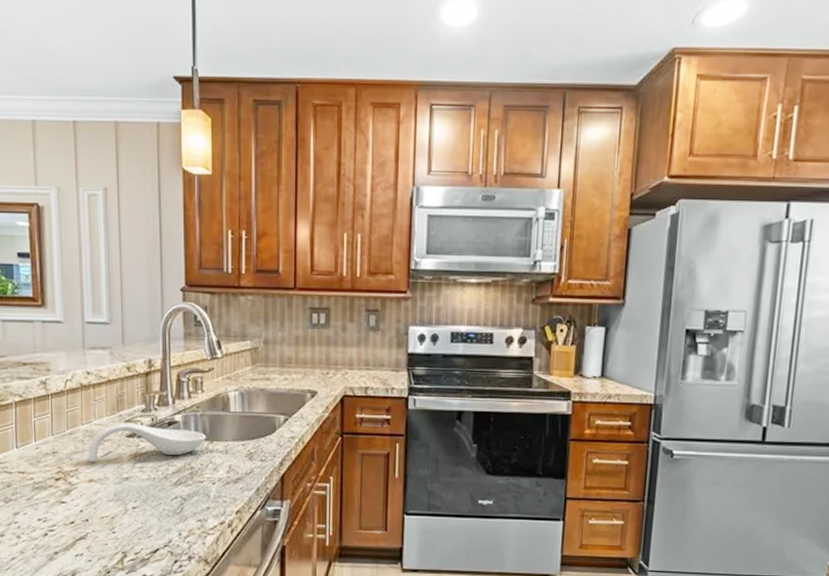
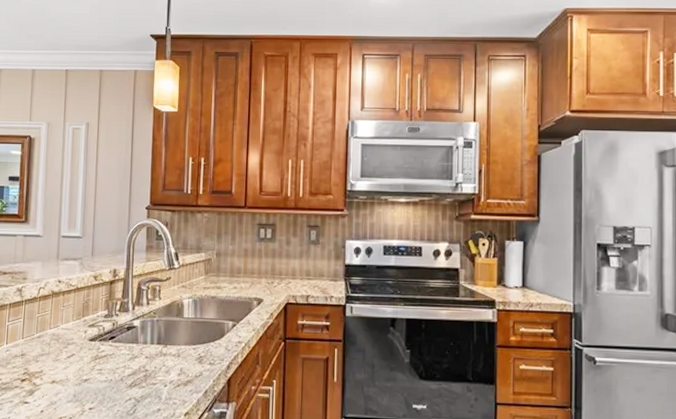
spoon rest: present [89,422,206,462] -> none [54,327,161,364]

